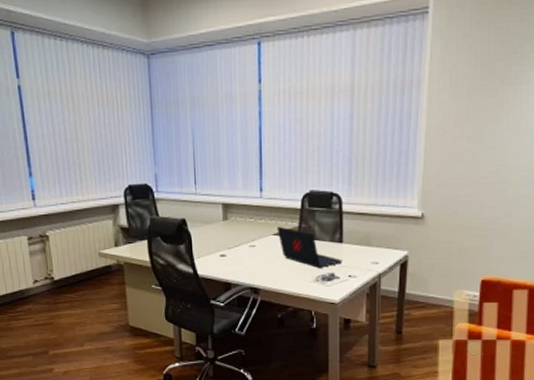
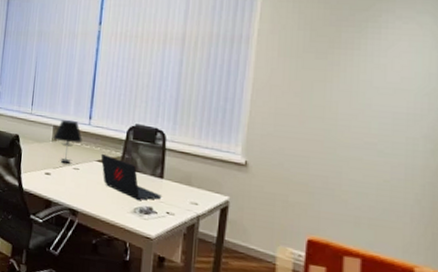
table lamp: none [223,195,255,242] -> present [53,119,82,164]

